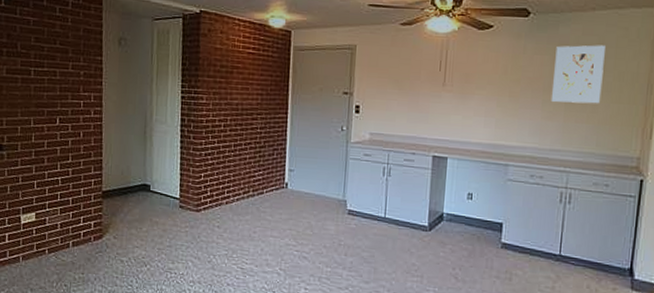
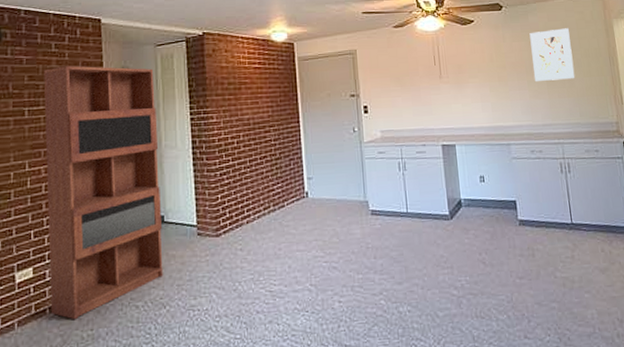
bookcase: none [48,31,150,263] -> present [44,65,163,320]

